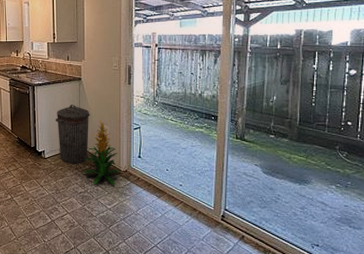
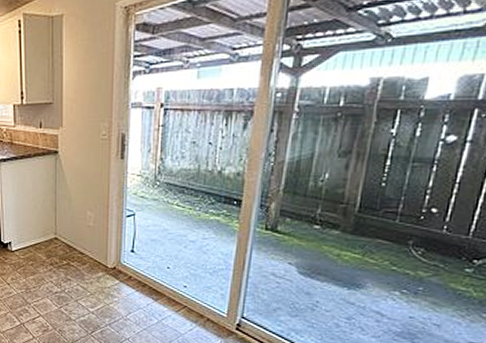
trash can: present [55,105,90,164] -> none [24,186,69,259]
indoor plant: present [84,120,121,186] -> none [60,205,107,285]

